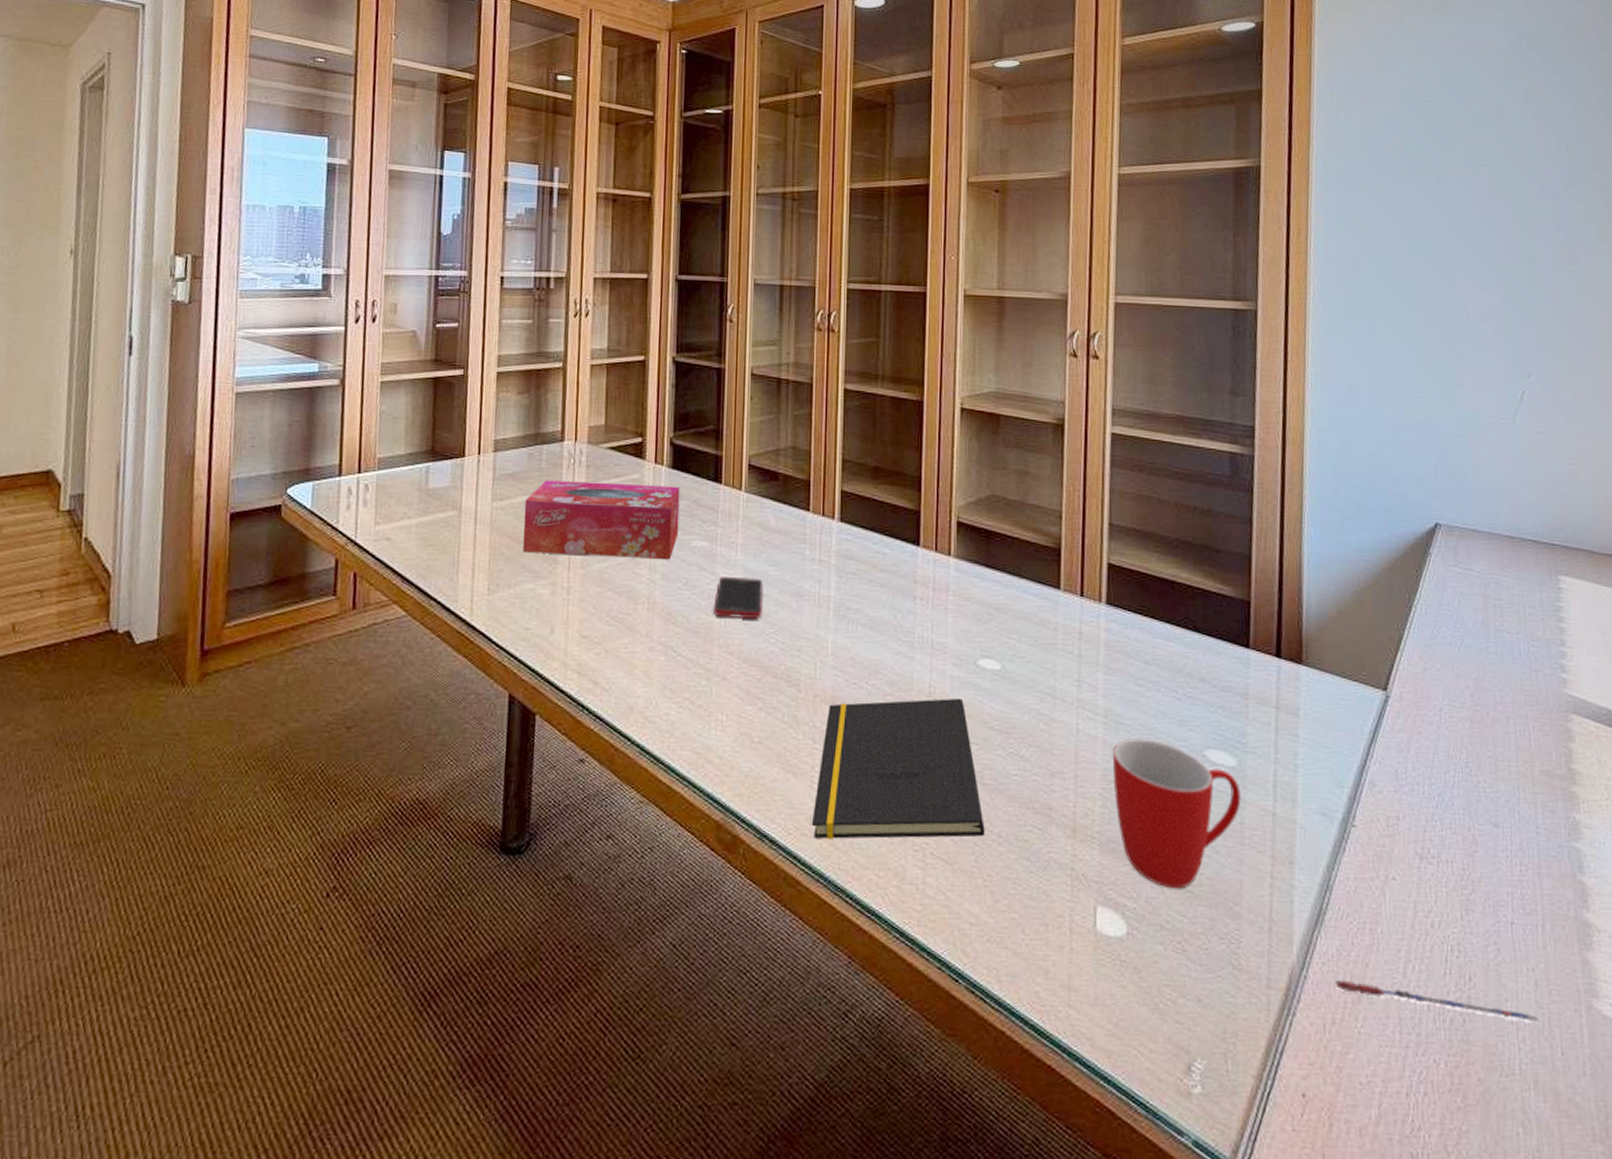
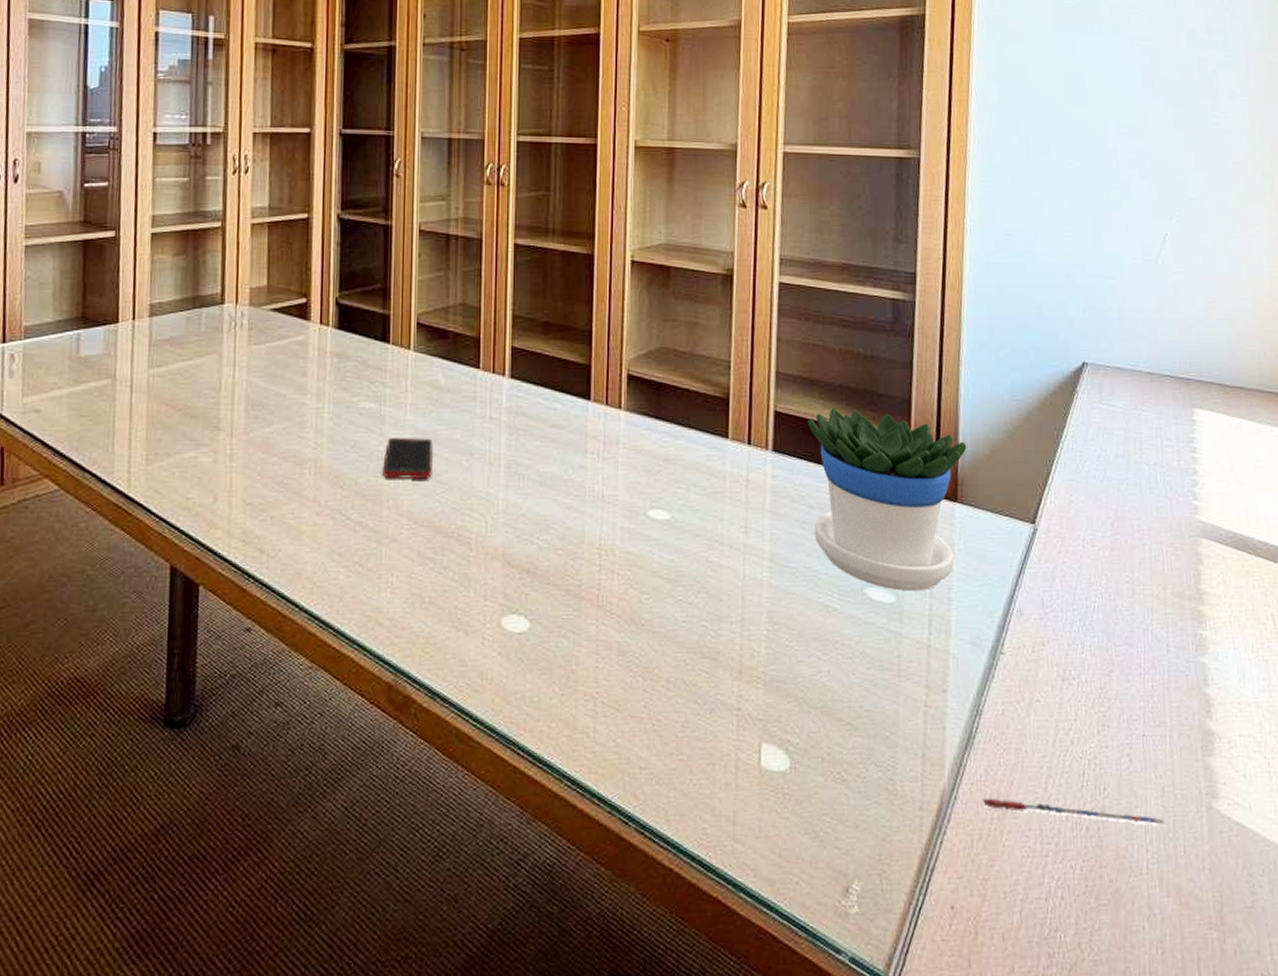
tissue box: present [523,480,680,560] -> none [182,345,347,423]
notepad: present [812,698,985,839] -> none [484,549,654,694]
mug: present [1112,738,1241,889] -> none [777,580,899,723]
flowerpot: none [1142,561,1312,756] -> present [807,407,967,592]

